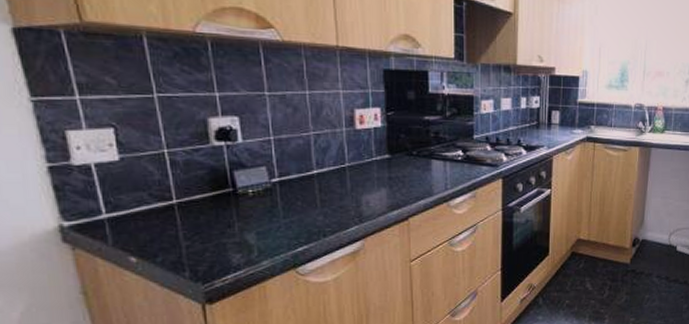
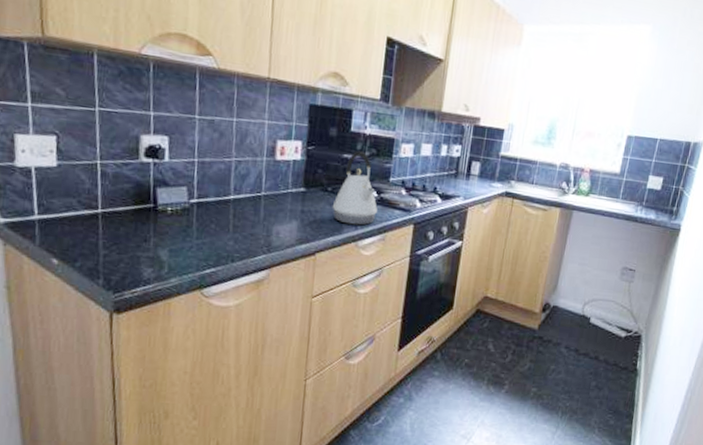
kettle: none [419,112,465,186] -> present [332,151,377,226]

